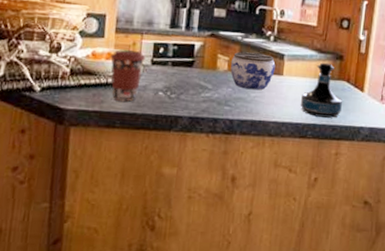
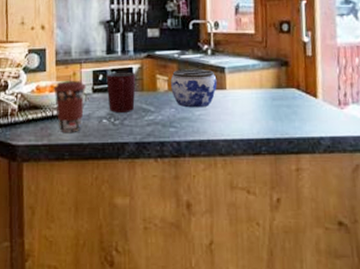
mug: none [166,47,198,88] -> present [106,71,136,112]
tequila bottle: present [300,62,342,118] -> none [248,70,296,130]

